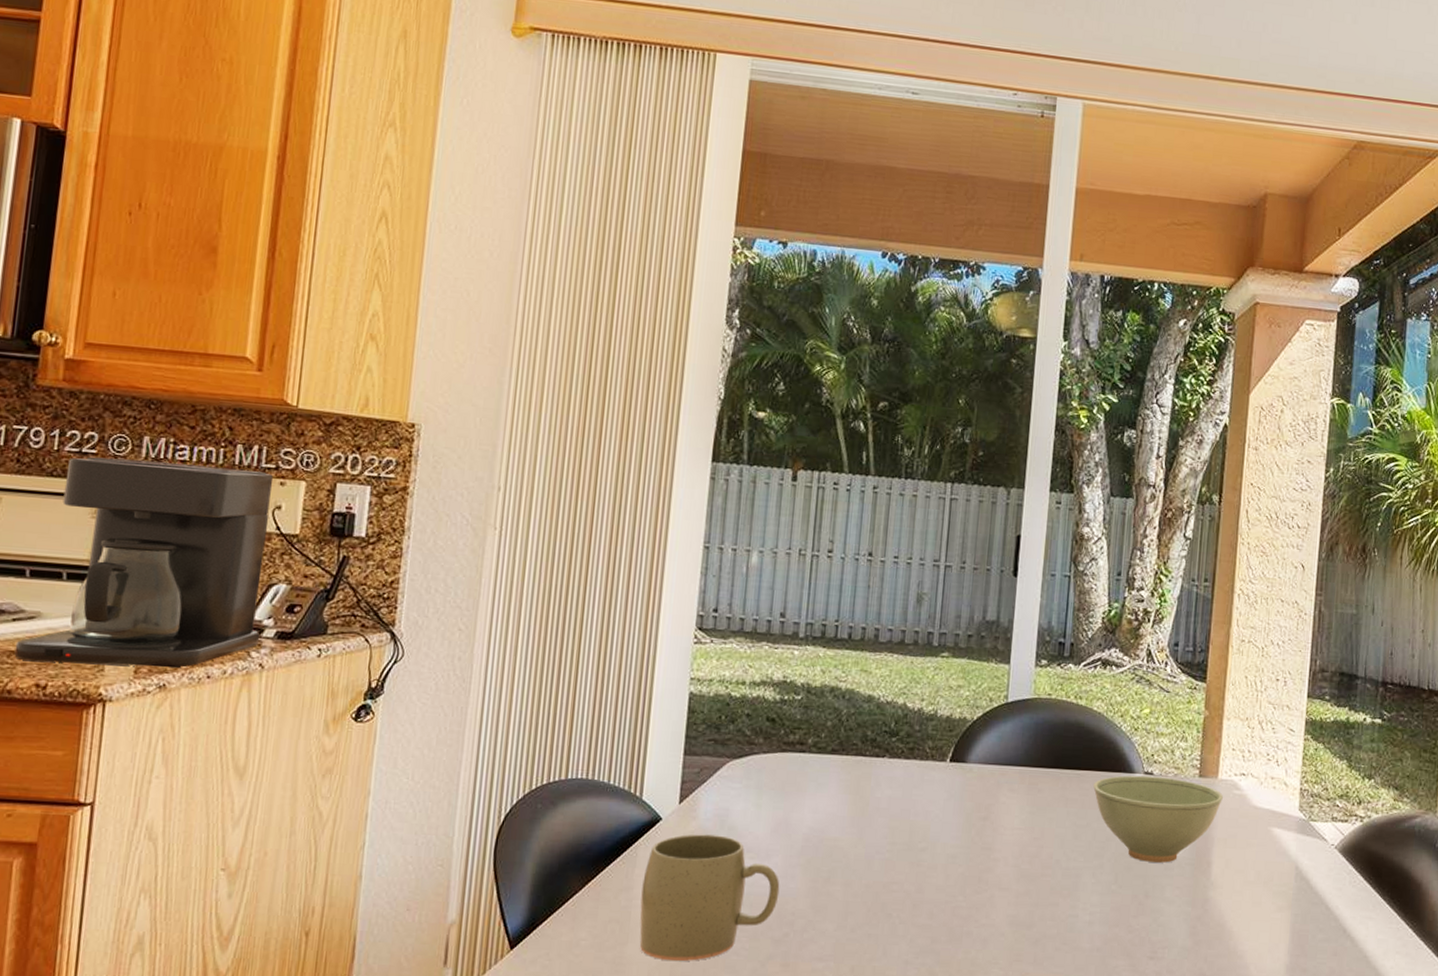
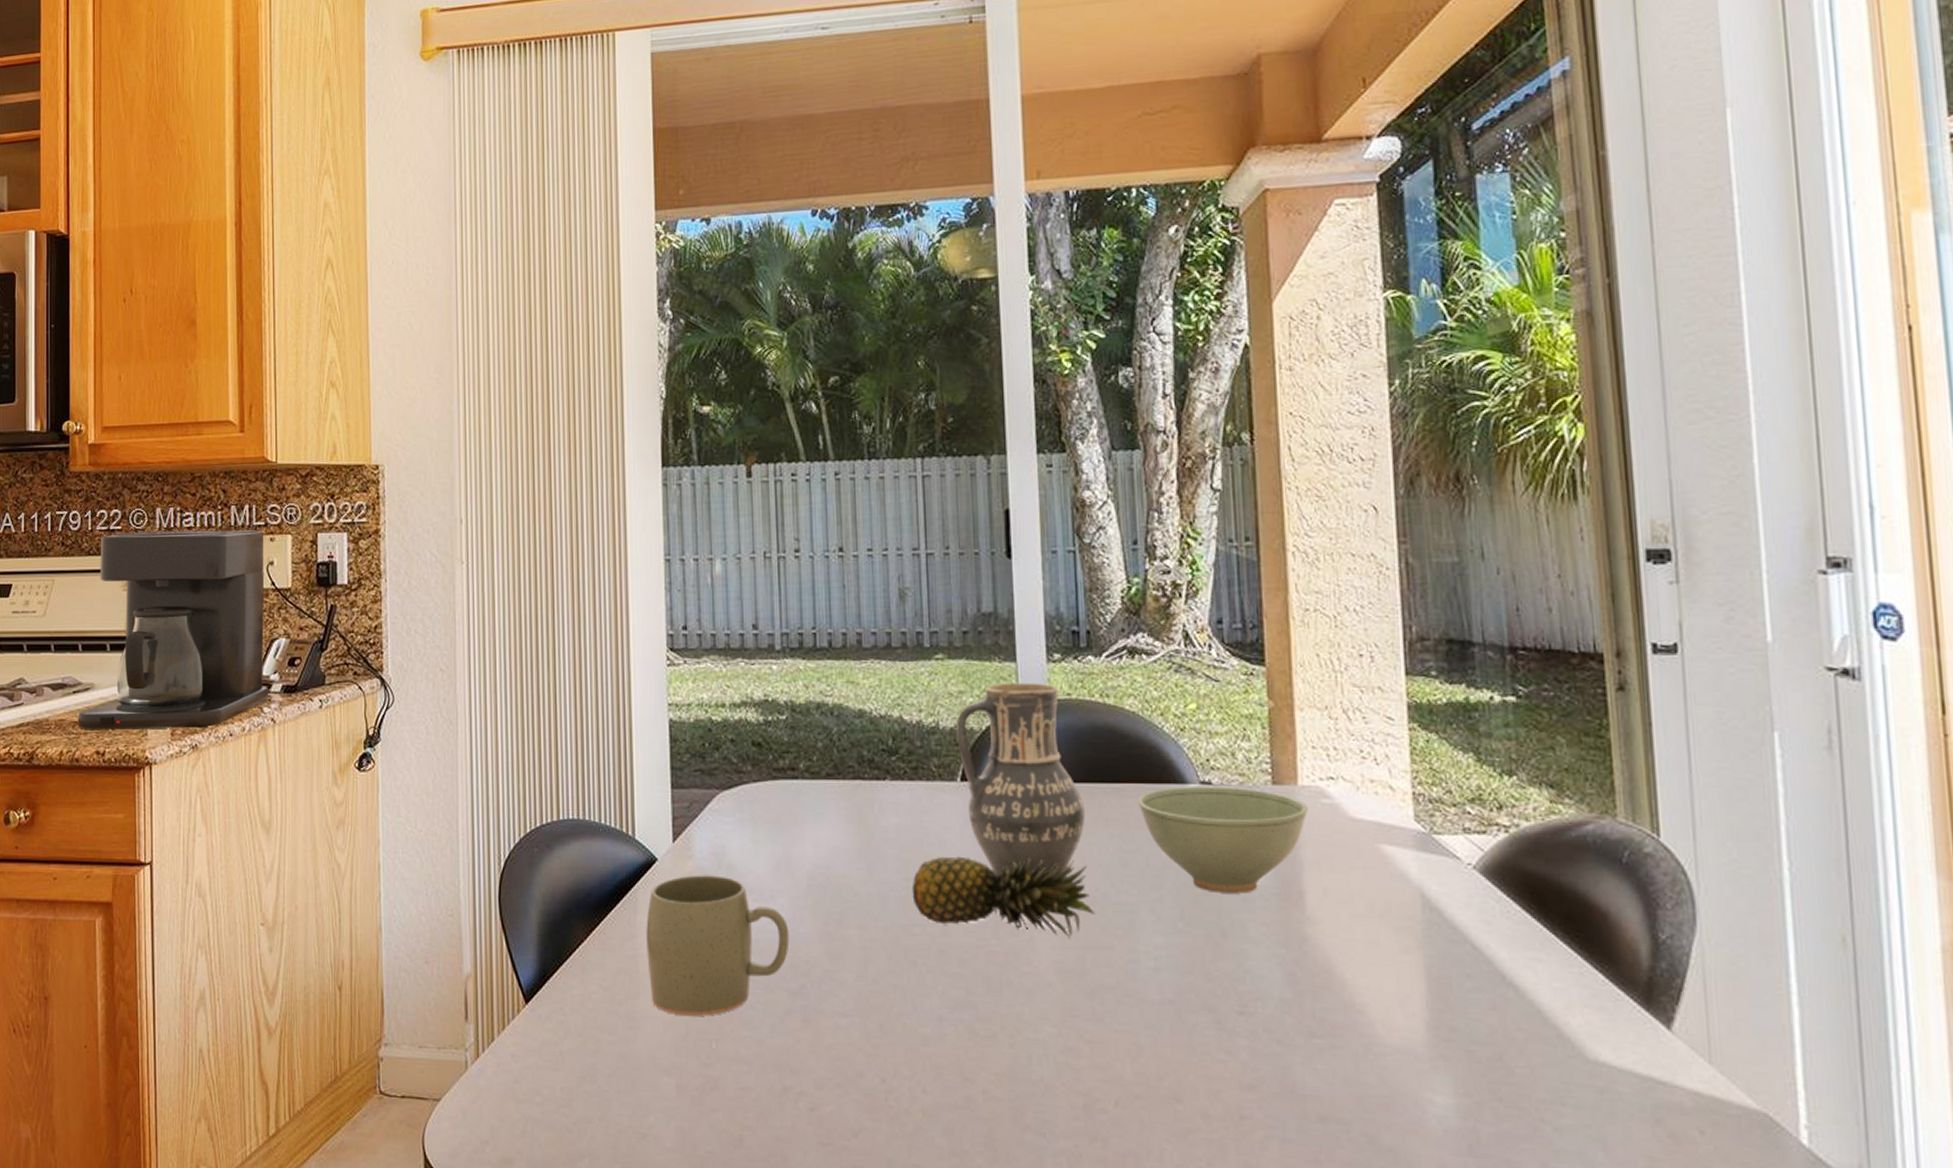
fruit: none [895,825,1047,897] -> present [912,856,1095,939]
vase: none [951,681,1051,848] -> present [956,682,1086,880]

